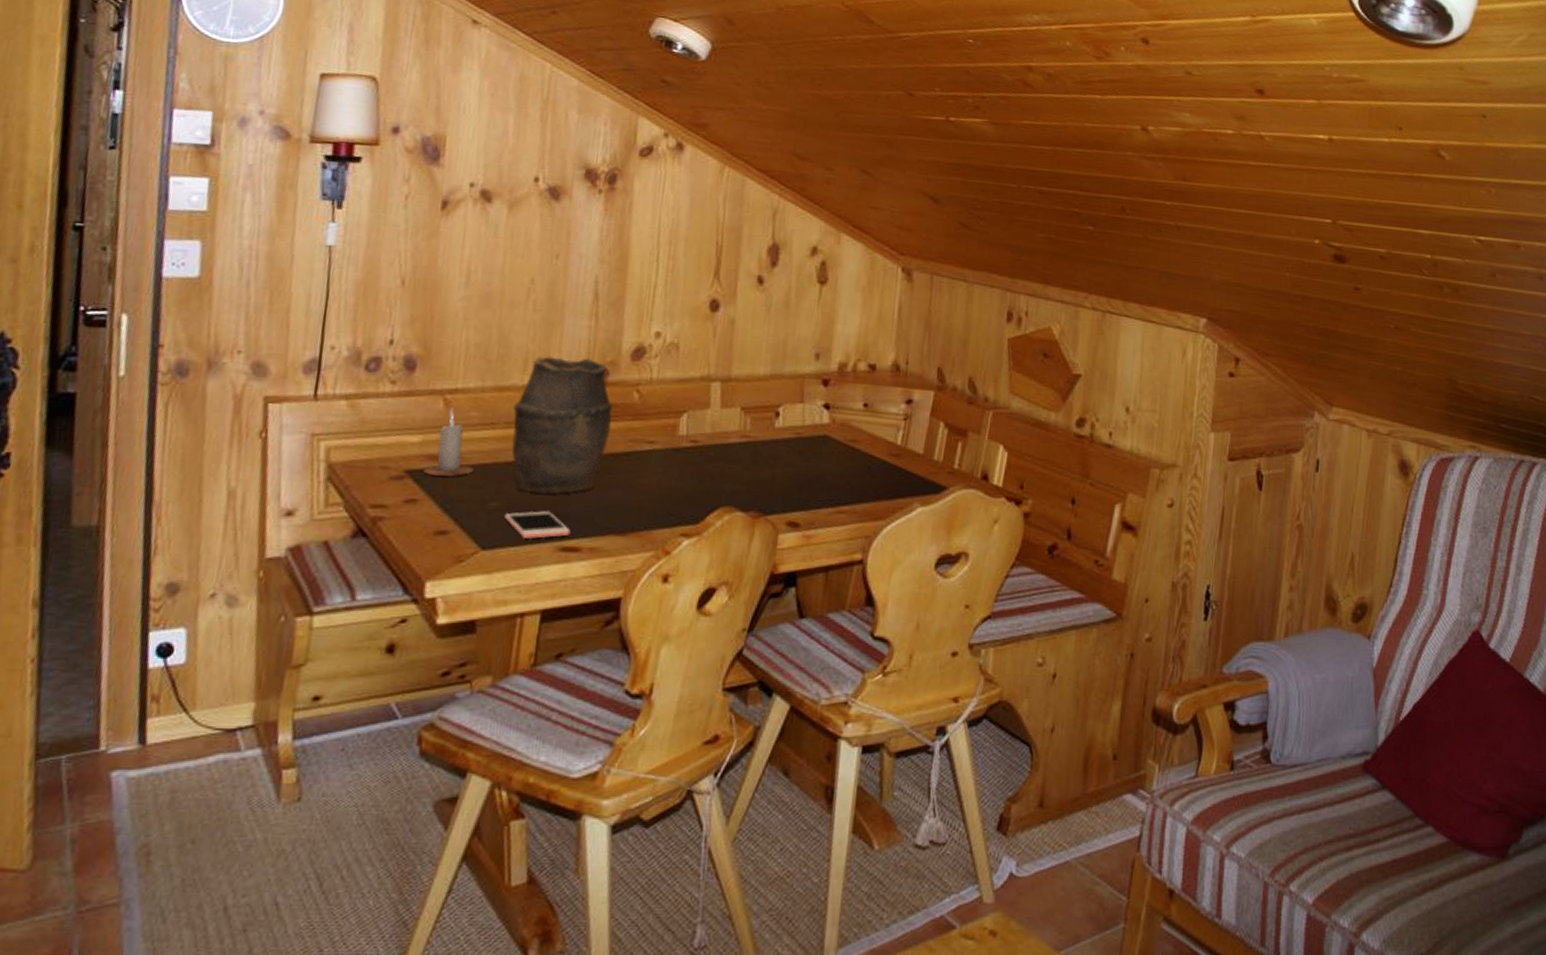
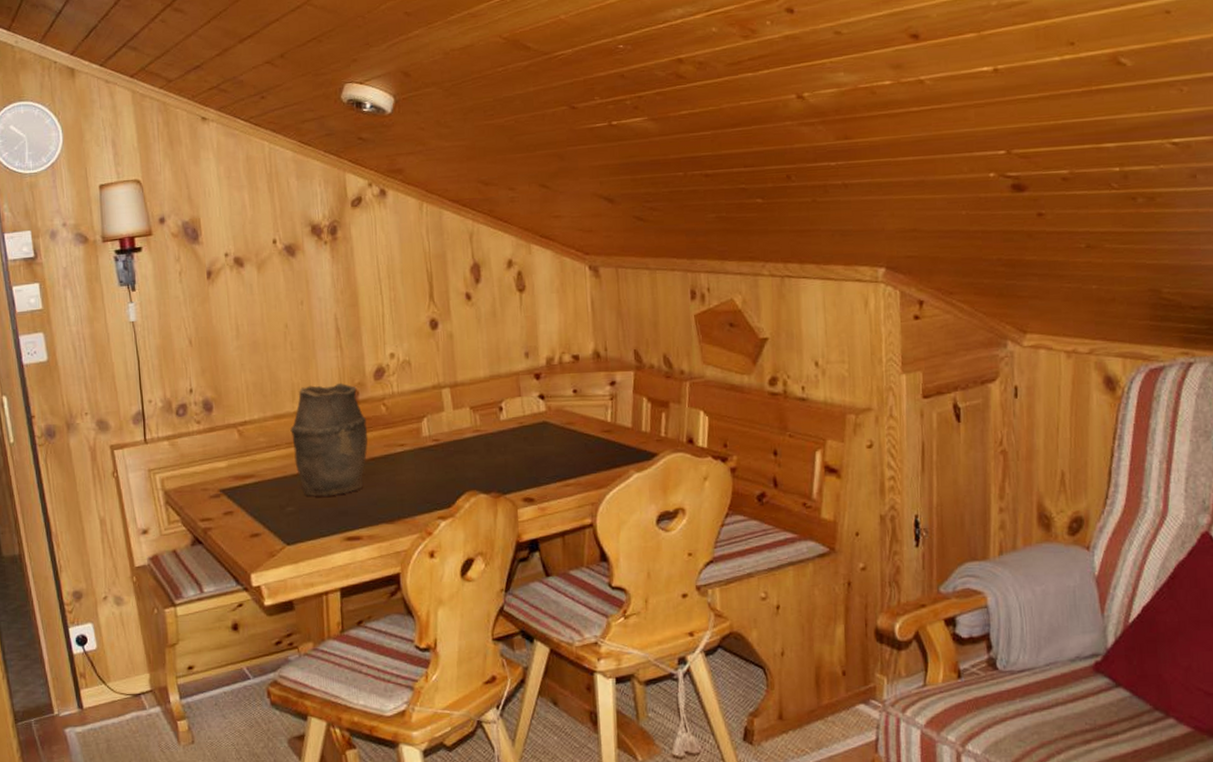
candle: present [423,408,475,477] -> none [233,437,270,491]
cell phone: present [504,511,571,539] -> none [299,510,351,533]

